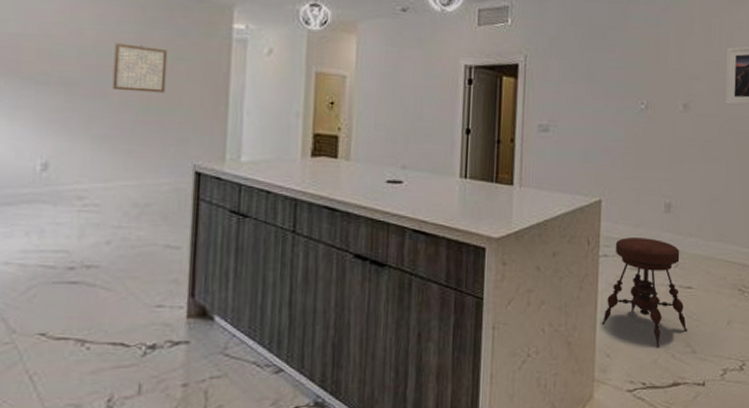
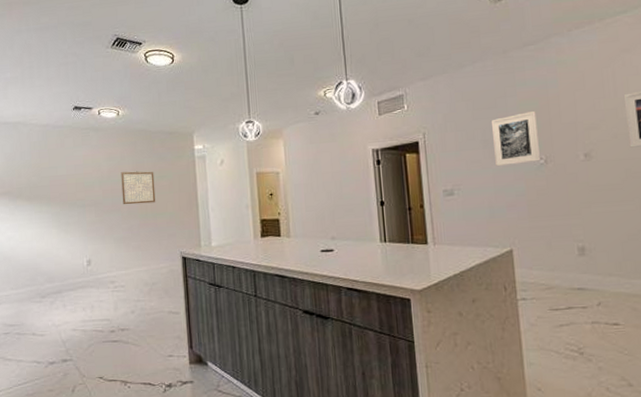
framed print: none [597,50,644,107] -> present [491,111,540,167]
stool: present [601,238,688,347] -> none [528,280,620,381]

